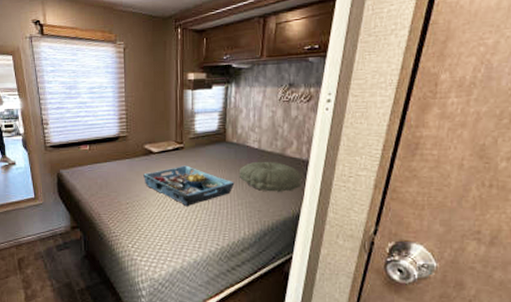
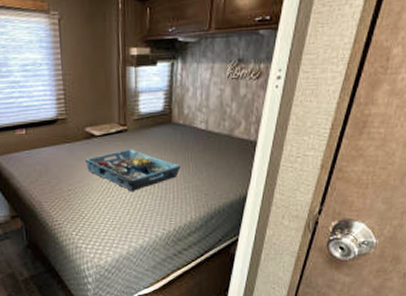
pillow: present [238,161,303,192] -> none [185,143,250,175]

